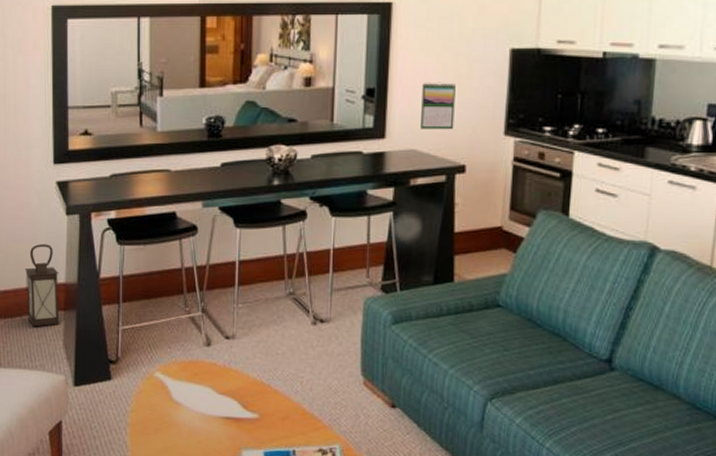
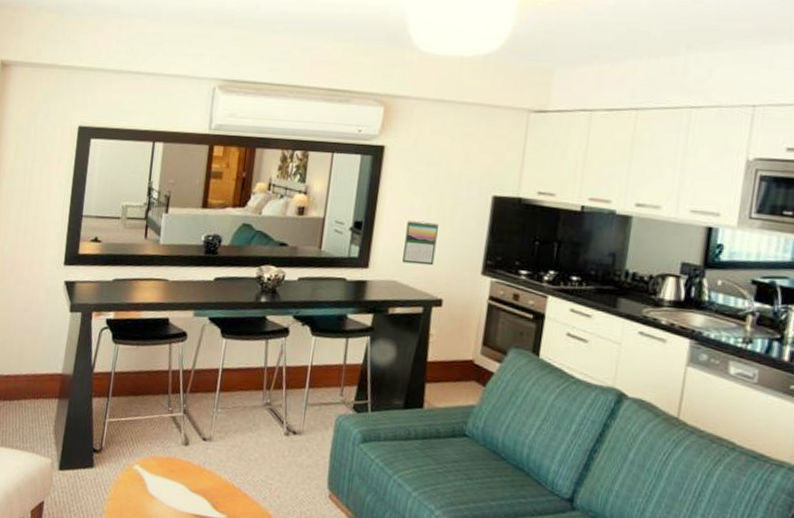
lantern: present [24,244,60,327] -> none [24,336,58,412]

